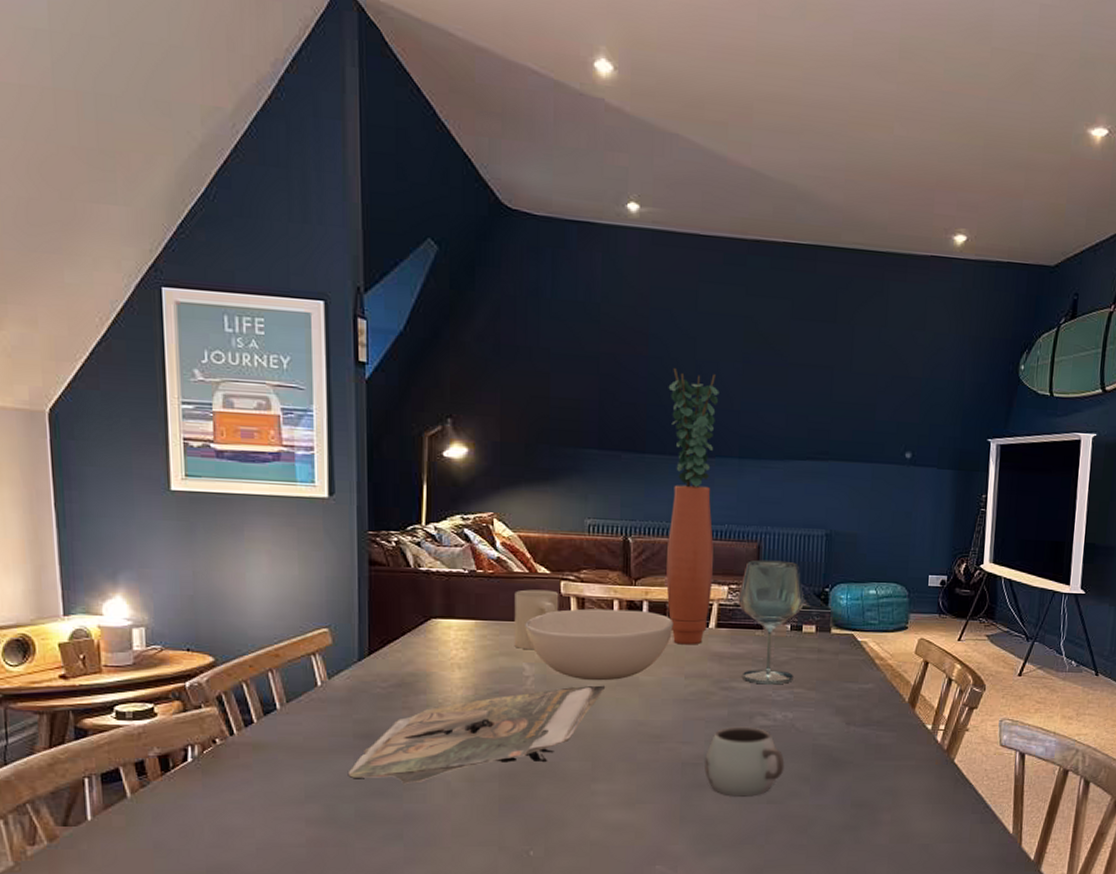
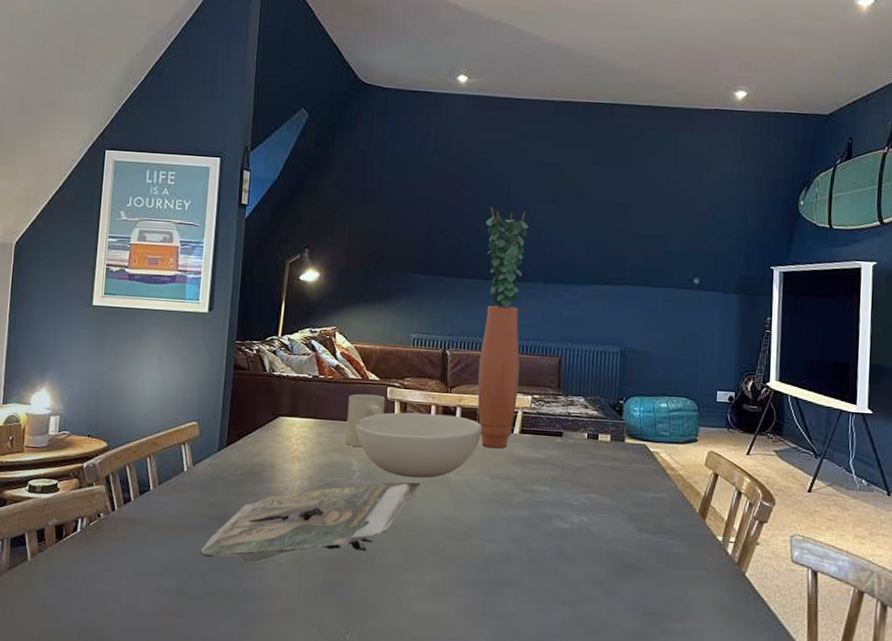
mug: present [704,726,785,797] -> none [505,527,580,597]
wine glass: present [738,559,804,685] -> none [540,372,601,490]

